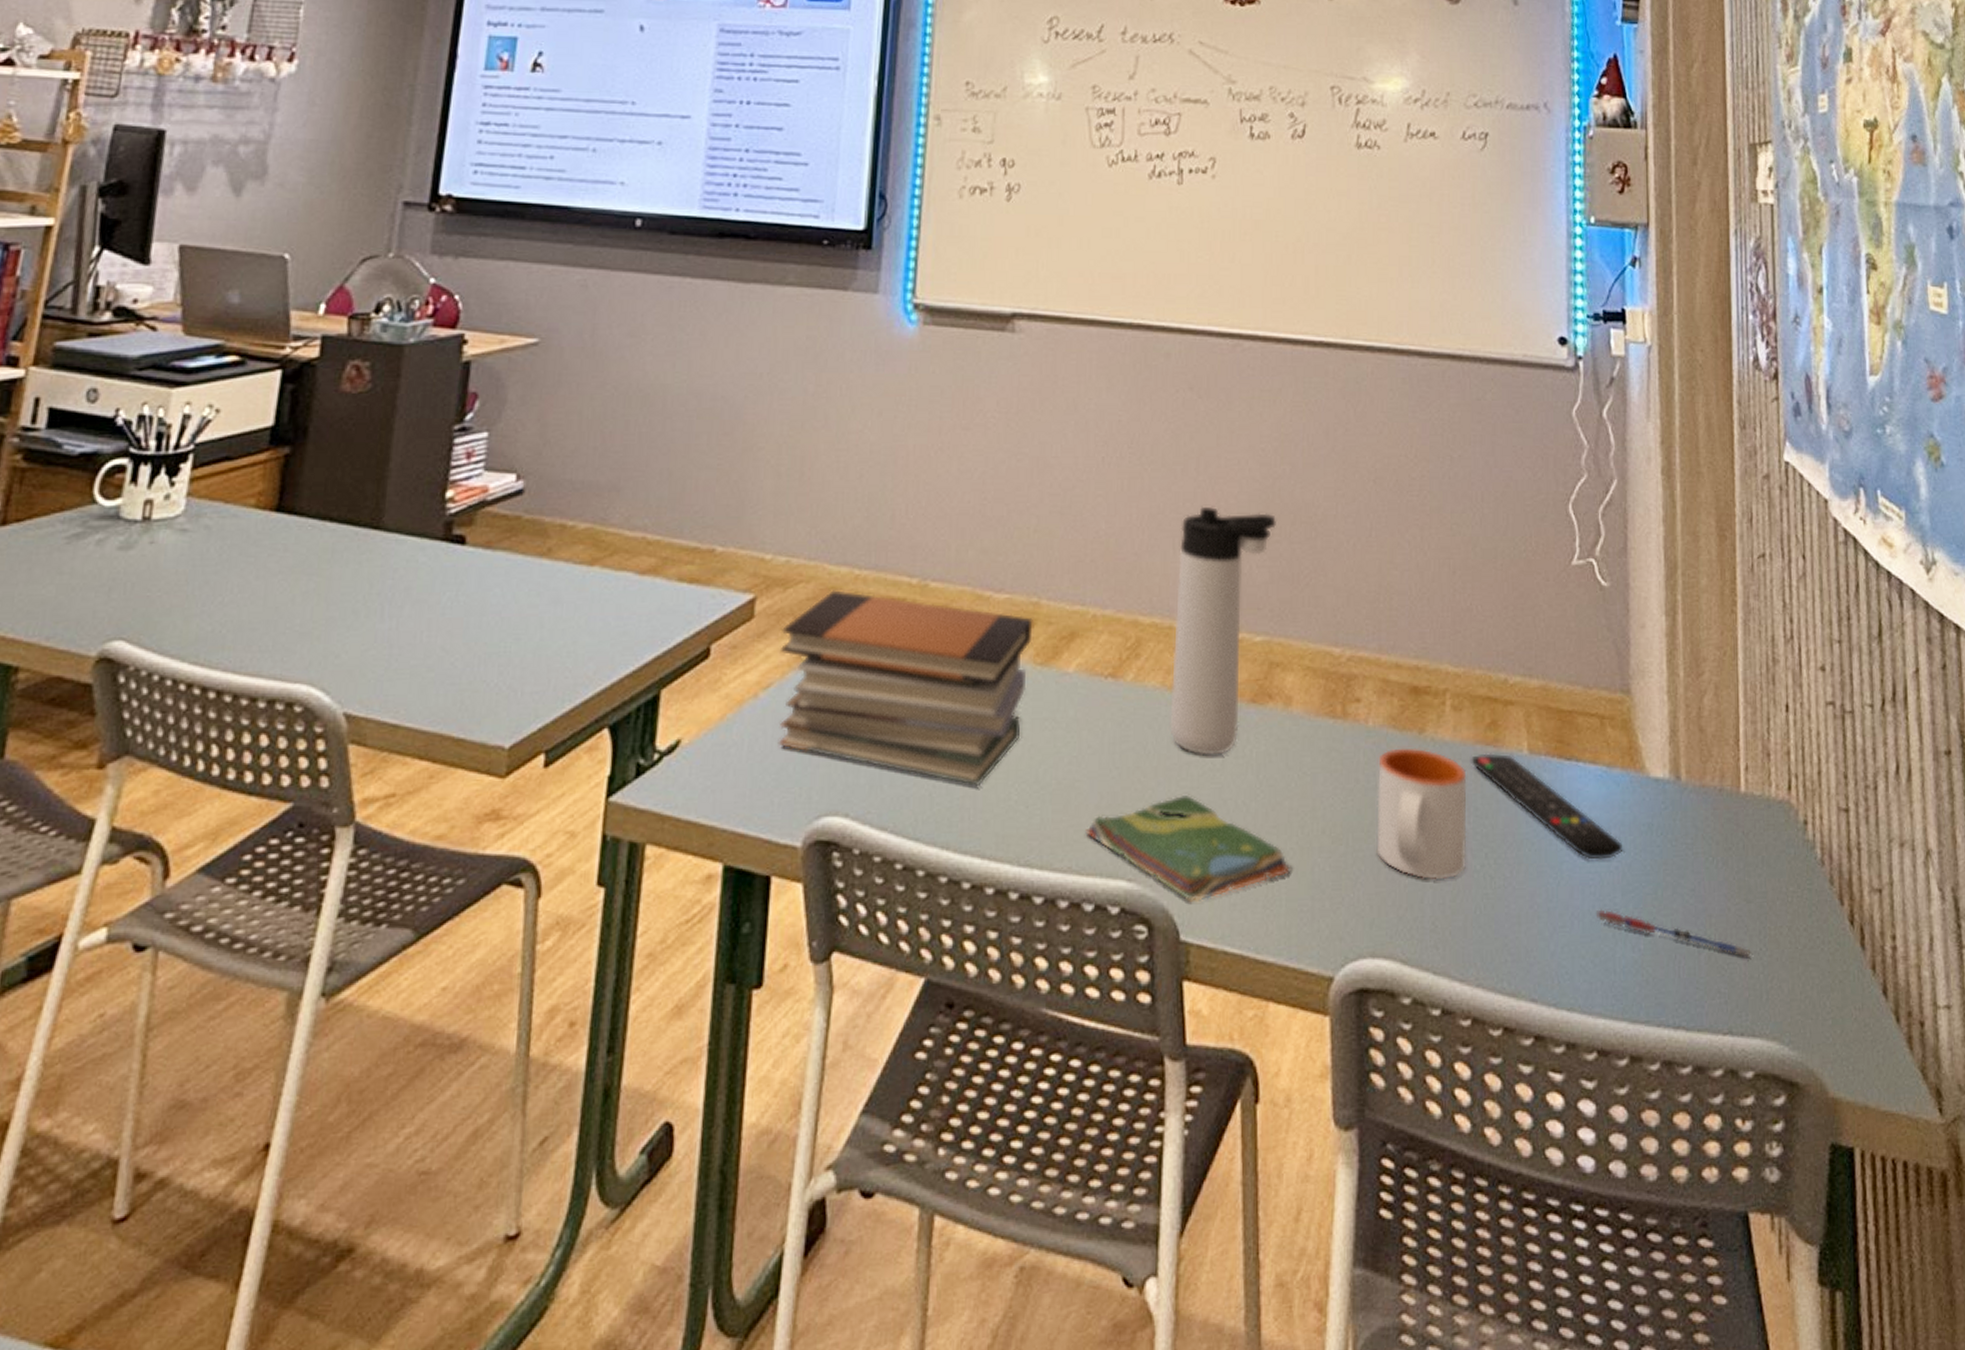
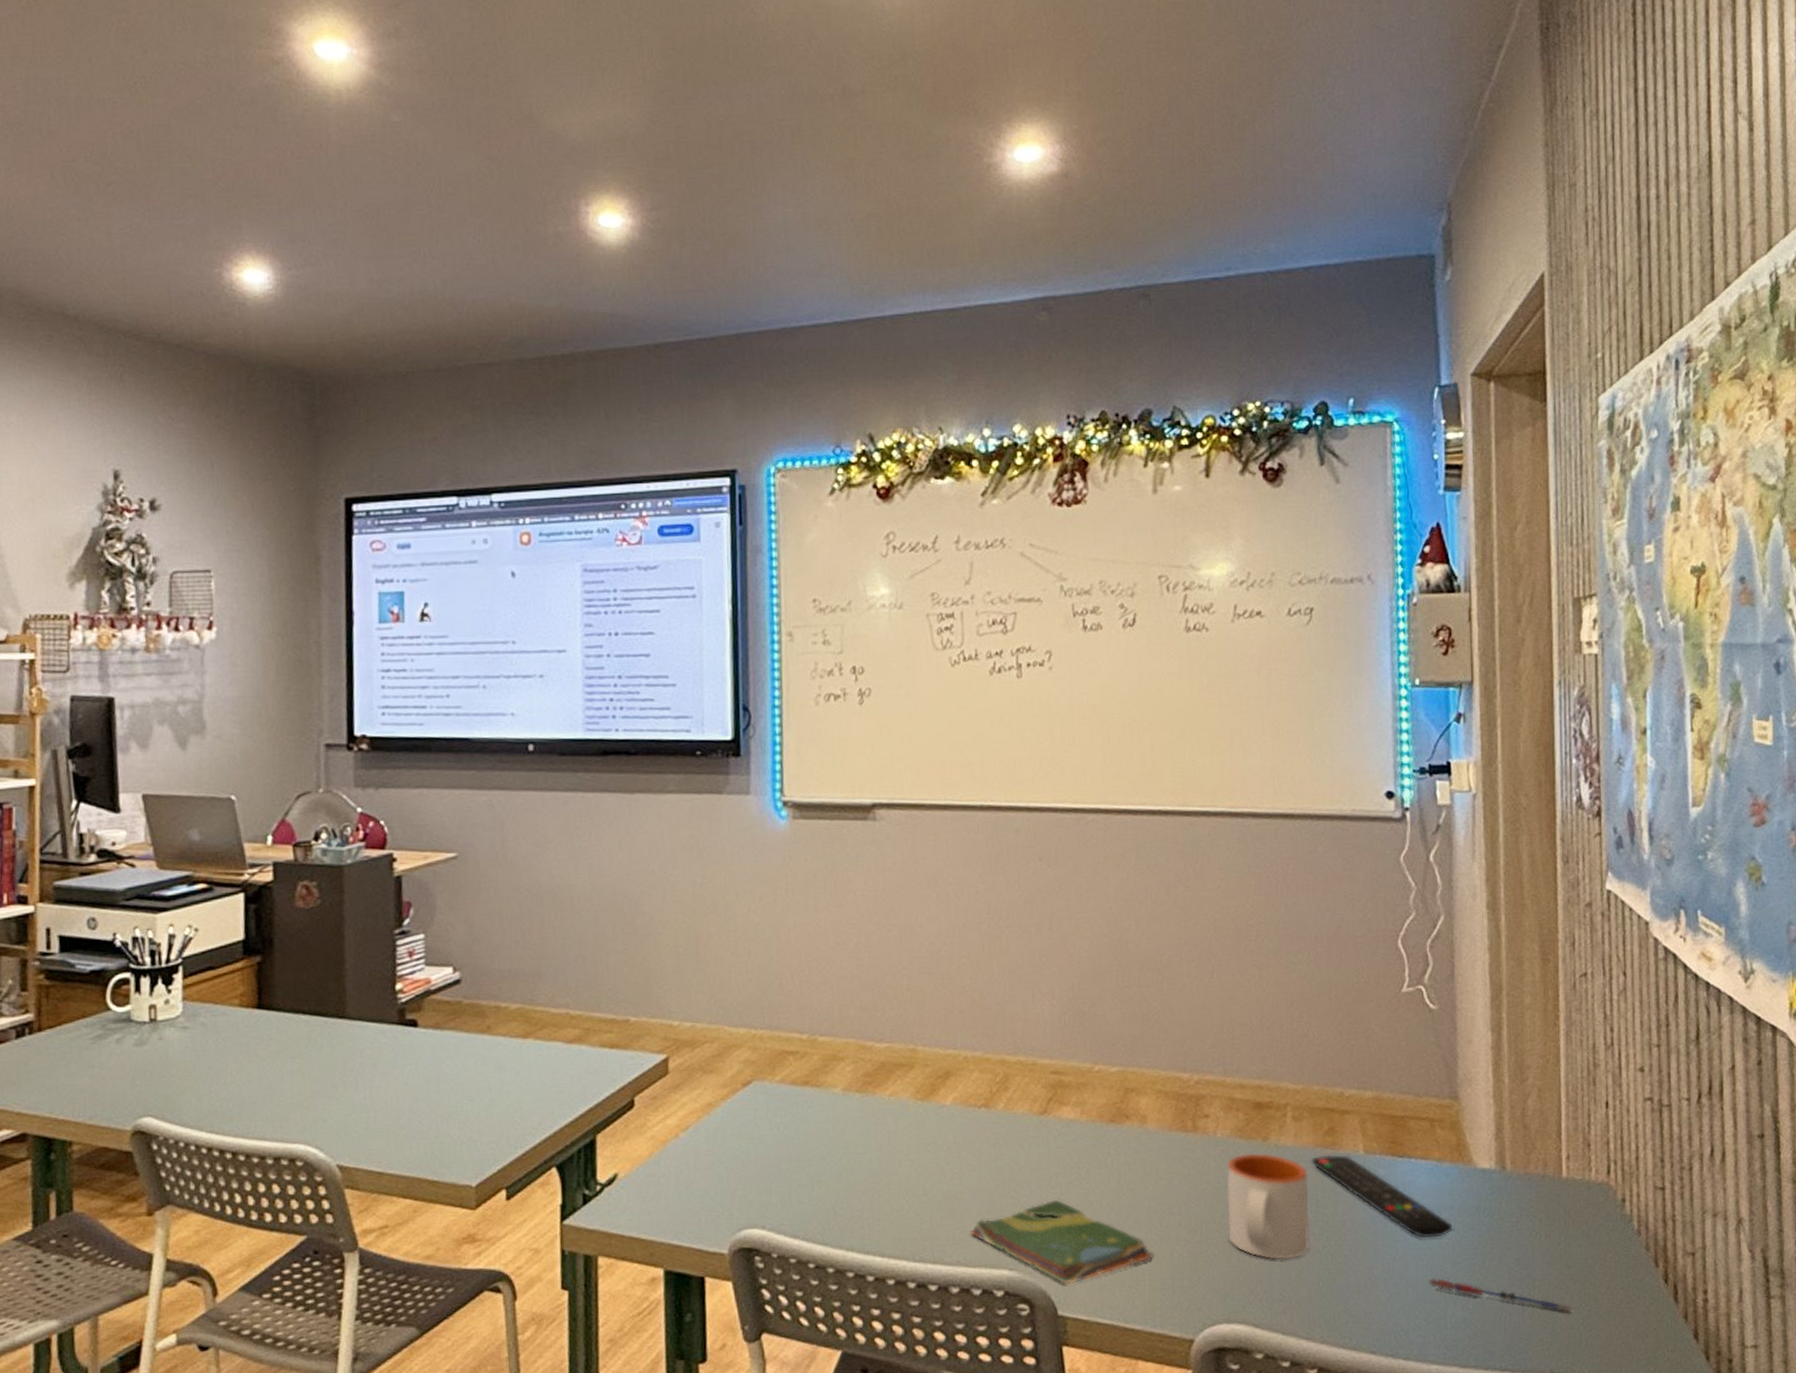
book stack: present [777,590,1033,787] -> none [692,1047,912,1201]
thermos bottle: present [1170,506,1276,756] -> none [1037,959,1125,1168]

